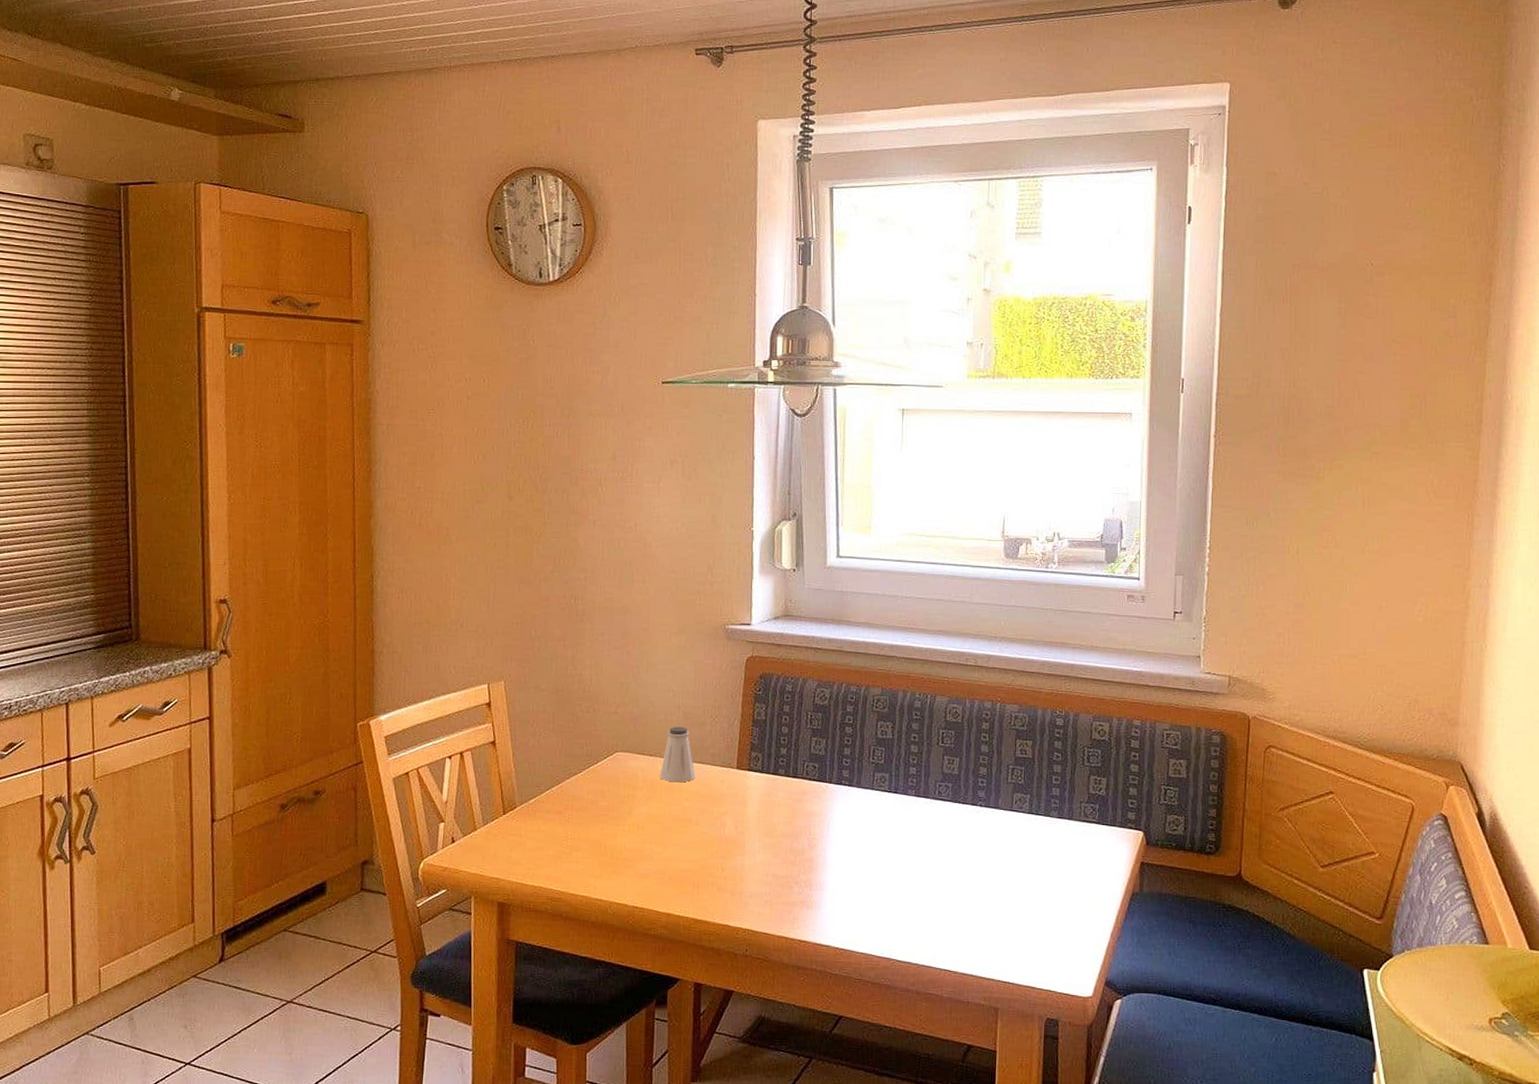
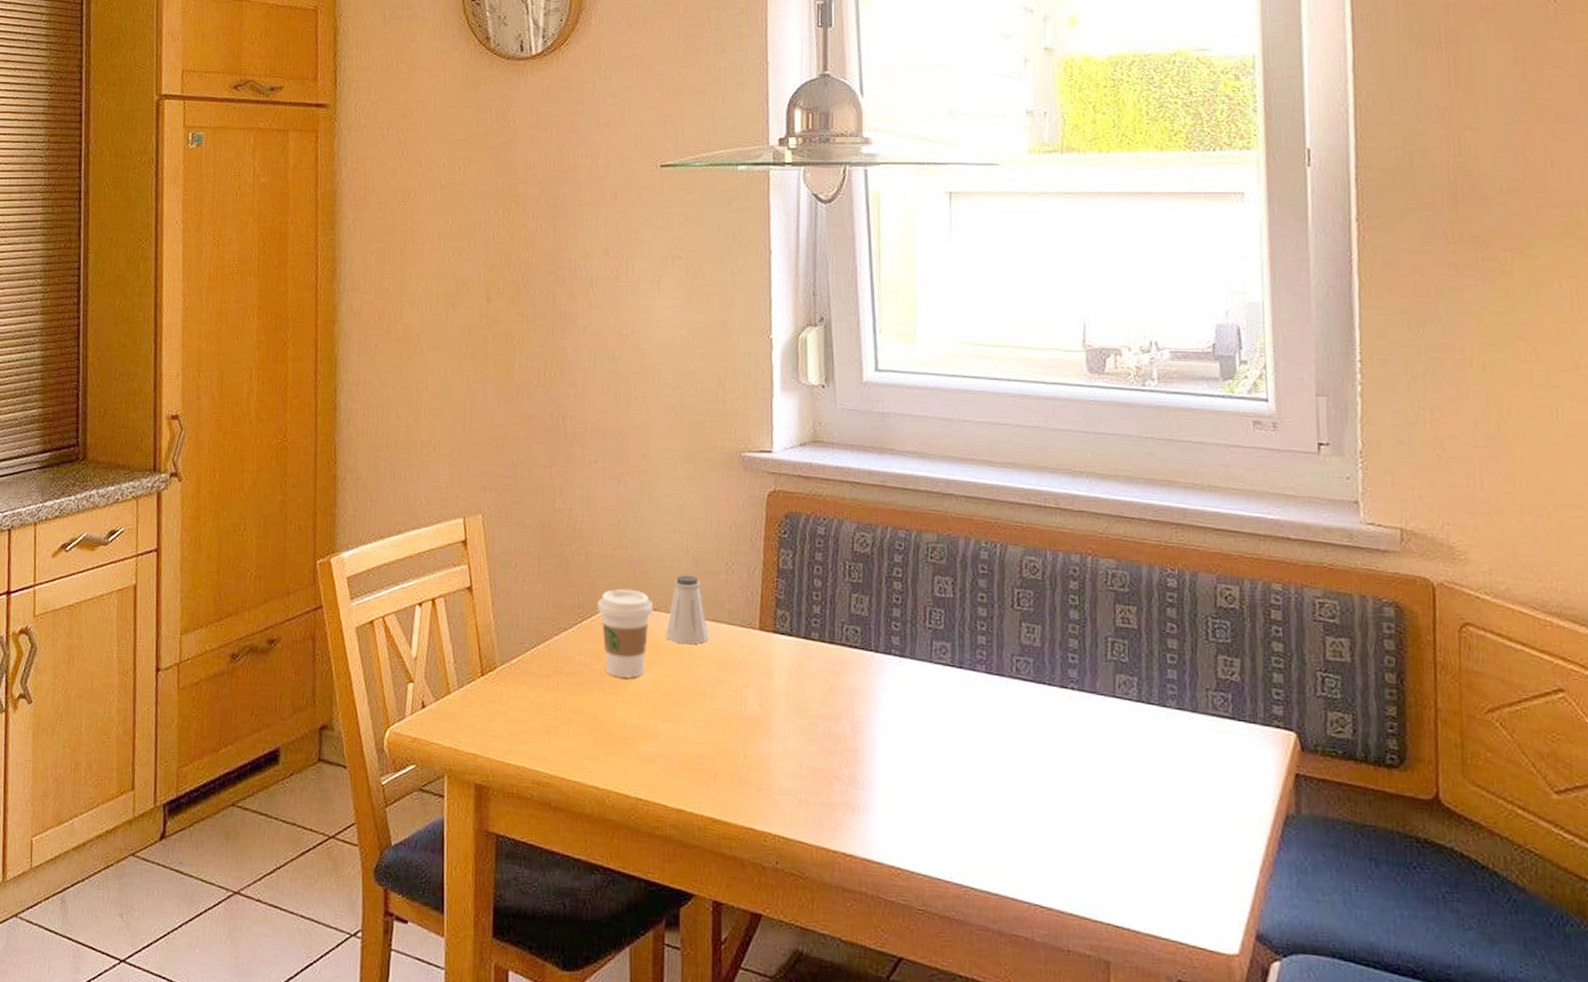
coffee cup: none [602,739,650,811] -> present [597,588,654,678]

